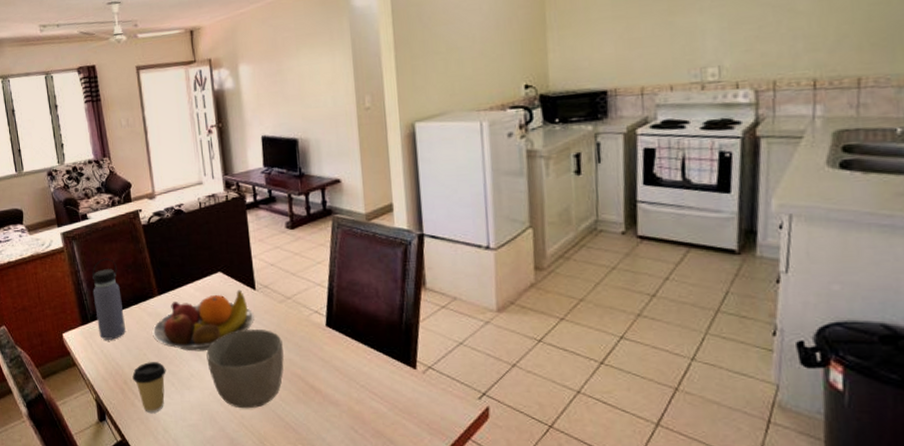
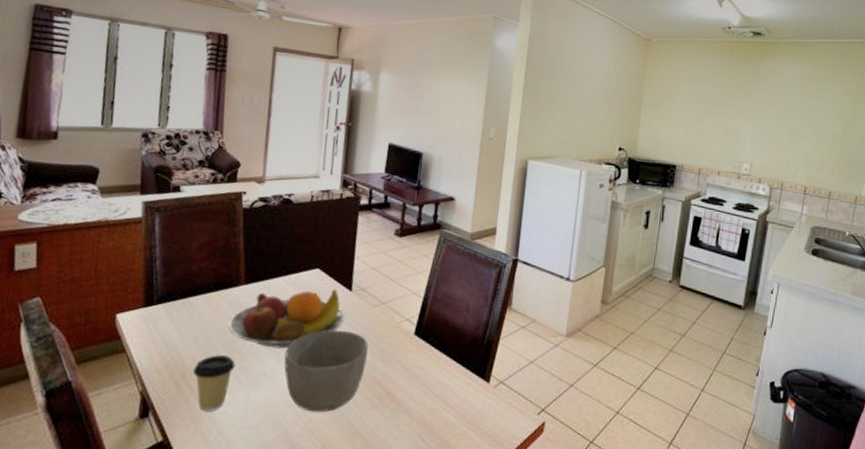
water bottle: present [92,258,126,340] -> none [163,236,203,327]

